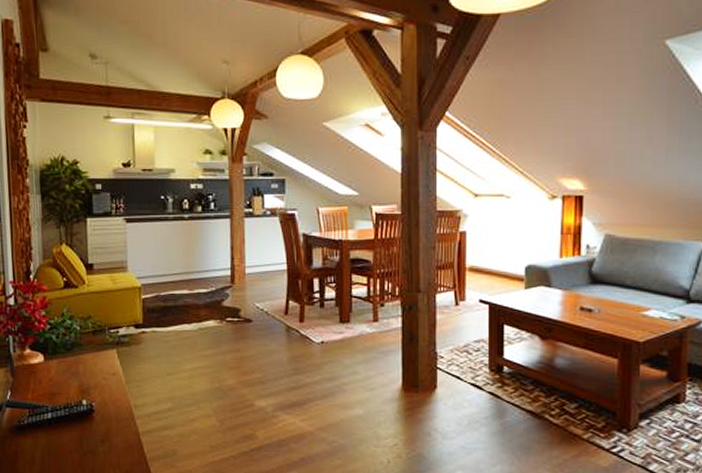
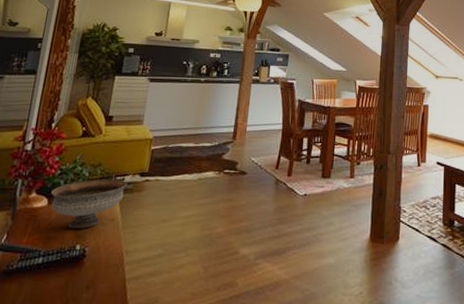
bowl: none [45,332,123,384] -> present [51,179,128,229]

